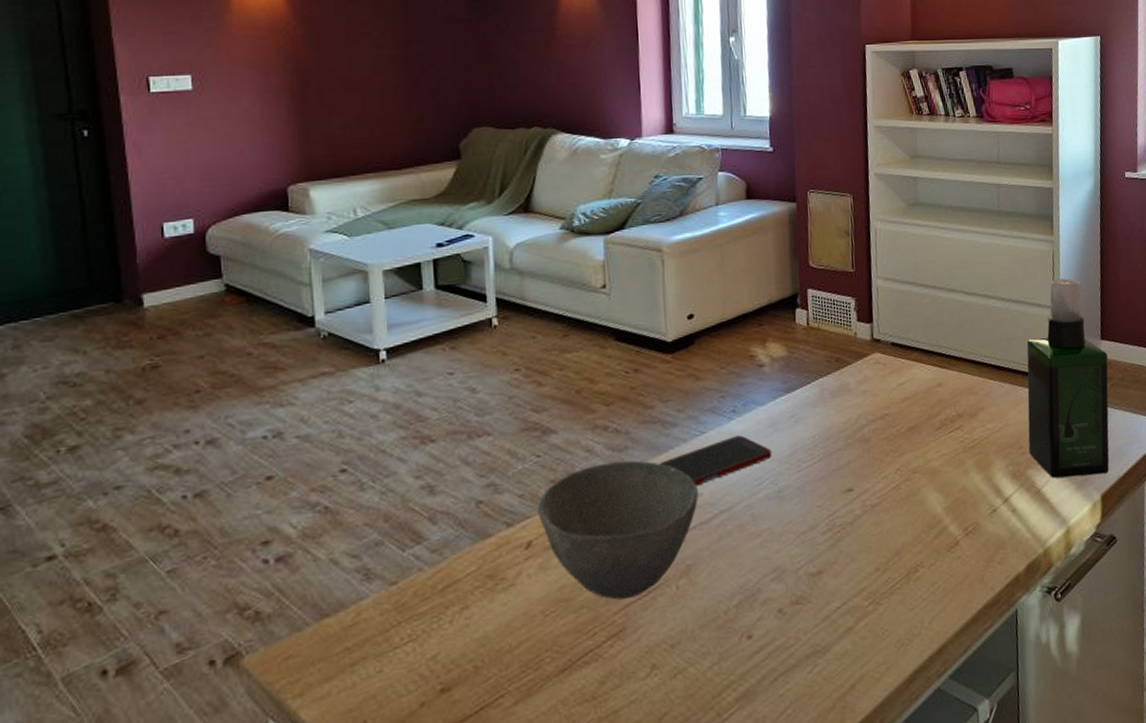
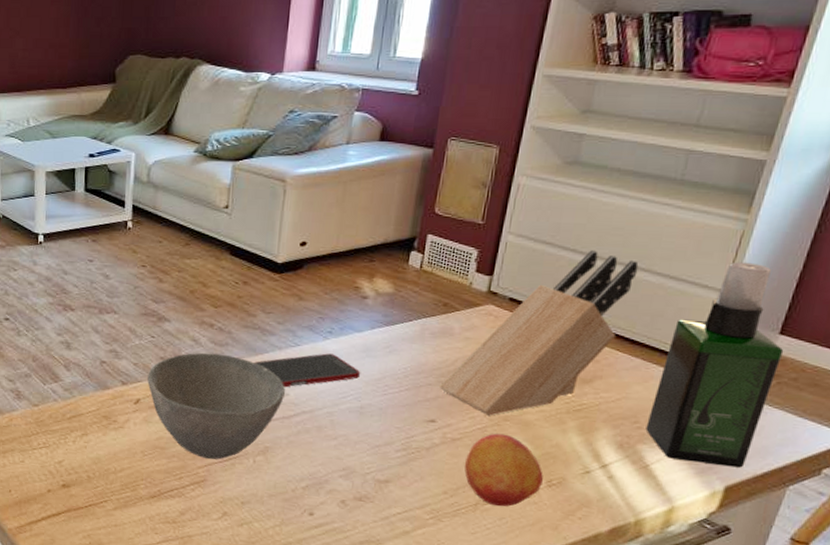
knife block: none [848,285,987,471] -> present [438,250,639,416]
fruit: none [888,488,960,572] -> present [464,433,543,507]

